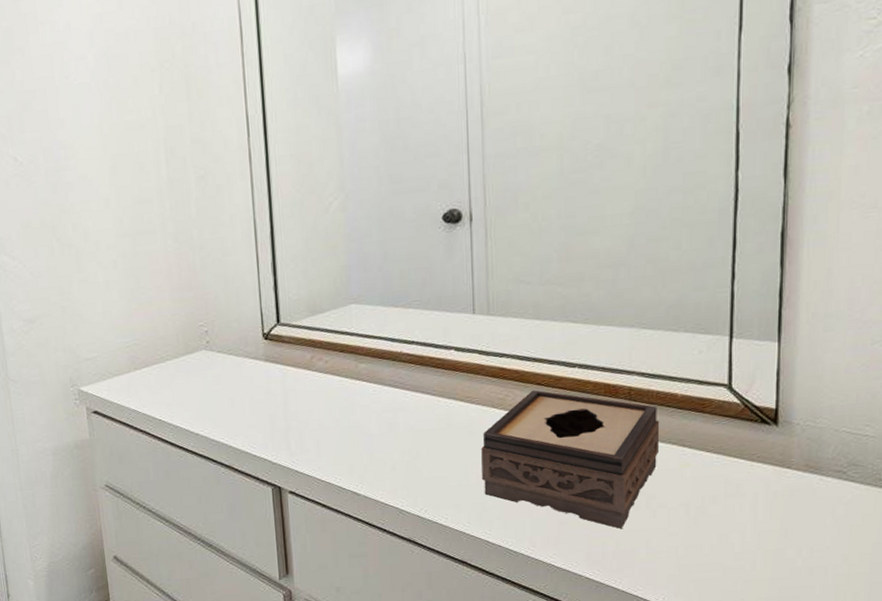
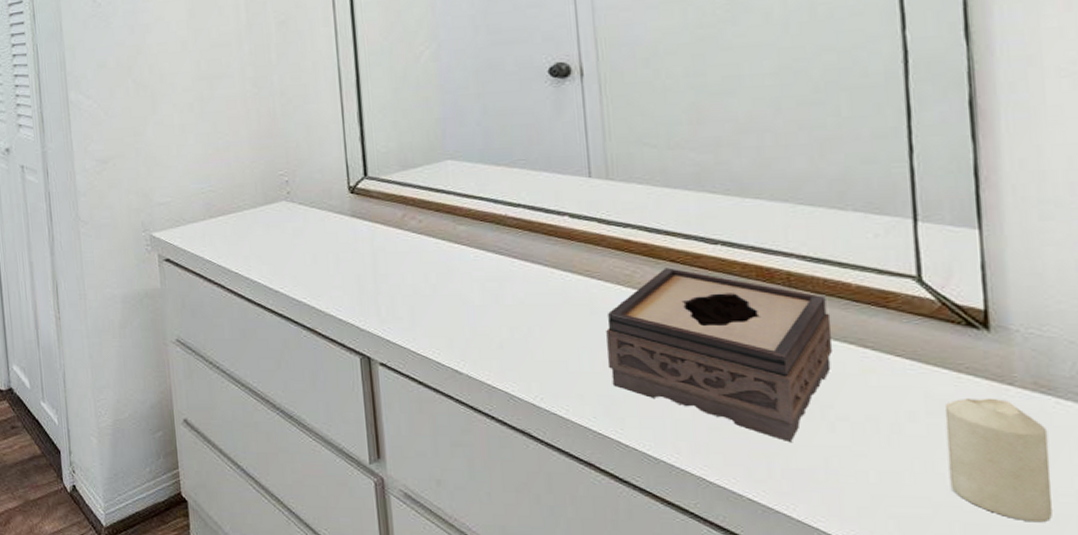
candle: none [737,479,812,575] -> present [944,398,1052,523]

